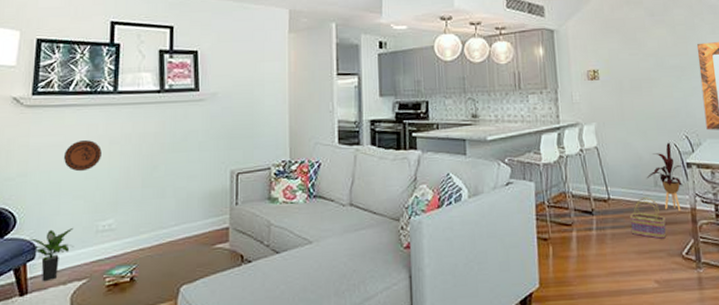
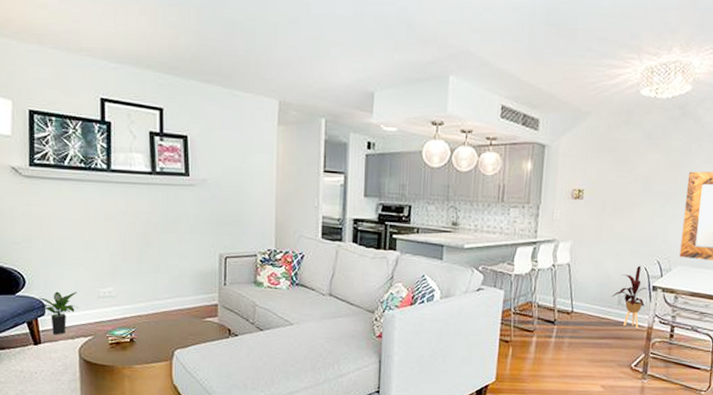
decorative plate: present [64,140,102,172] -> none [64,214,99,243]
basket: present [629,197,667,239] -> none [588,313,622,351]

